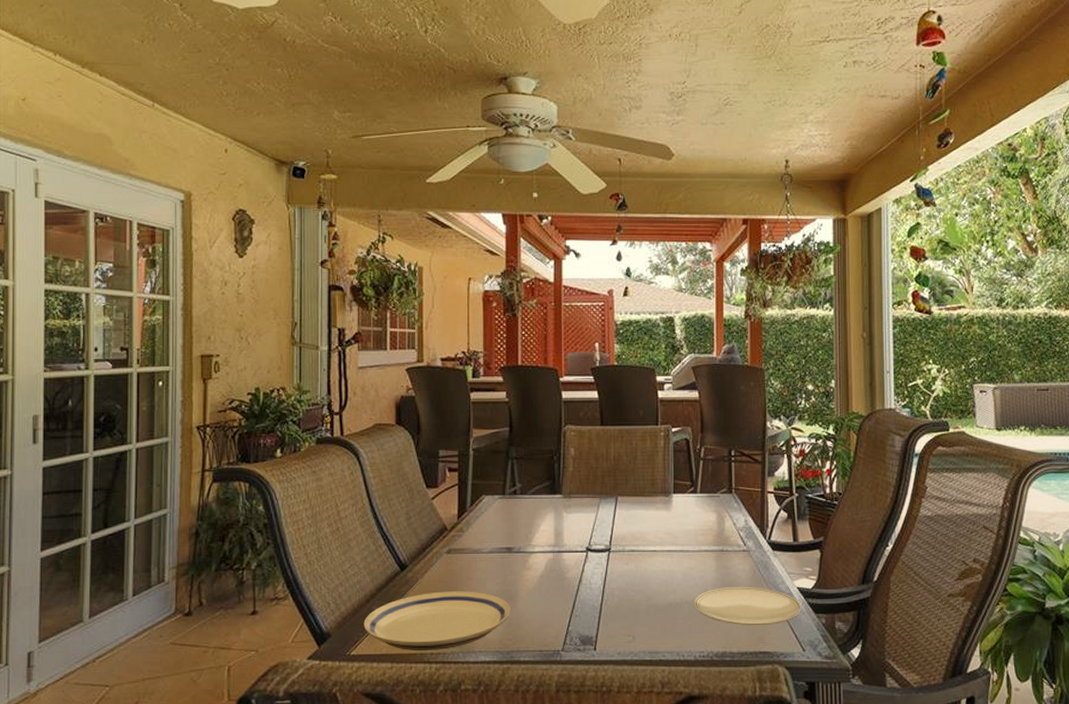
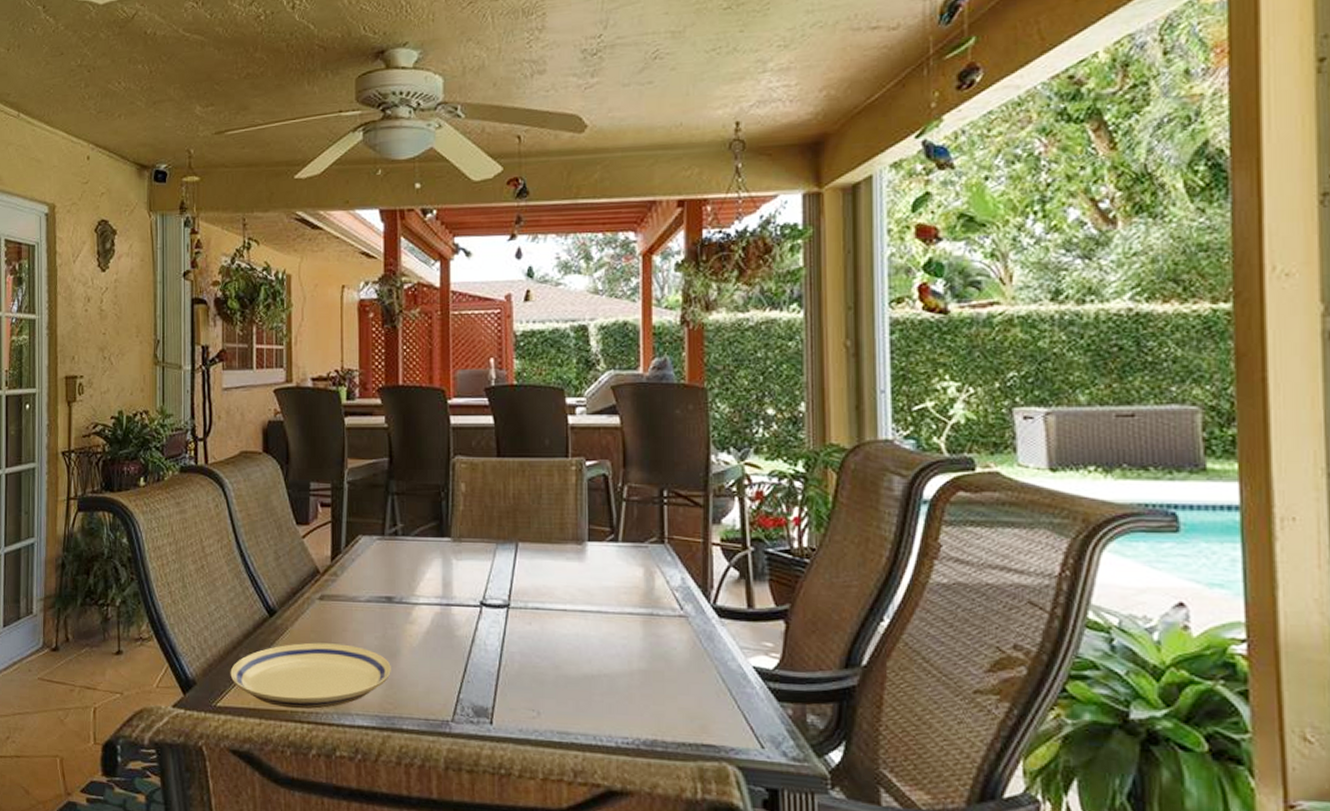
plate: present [694,586,801,626] -> none [615,659,759,712]

